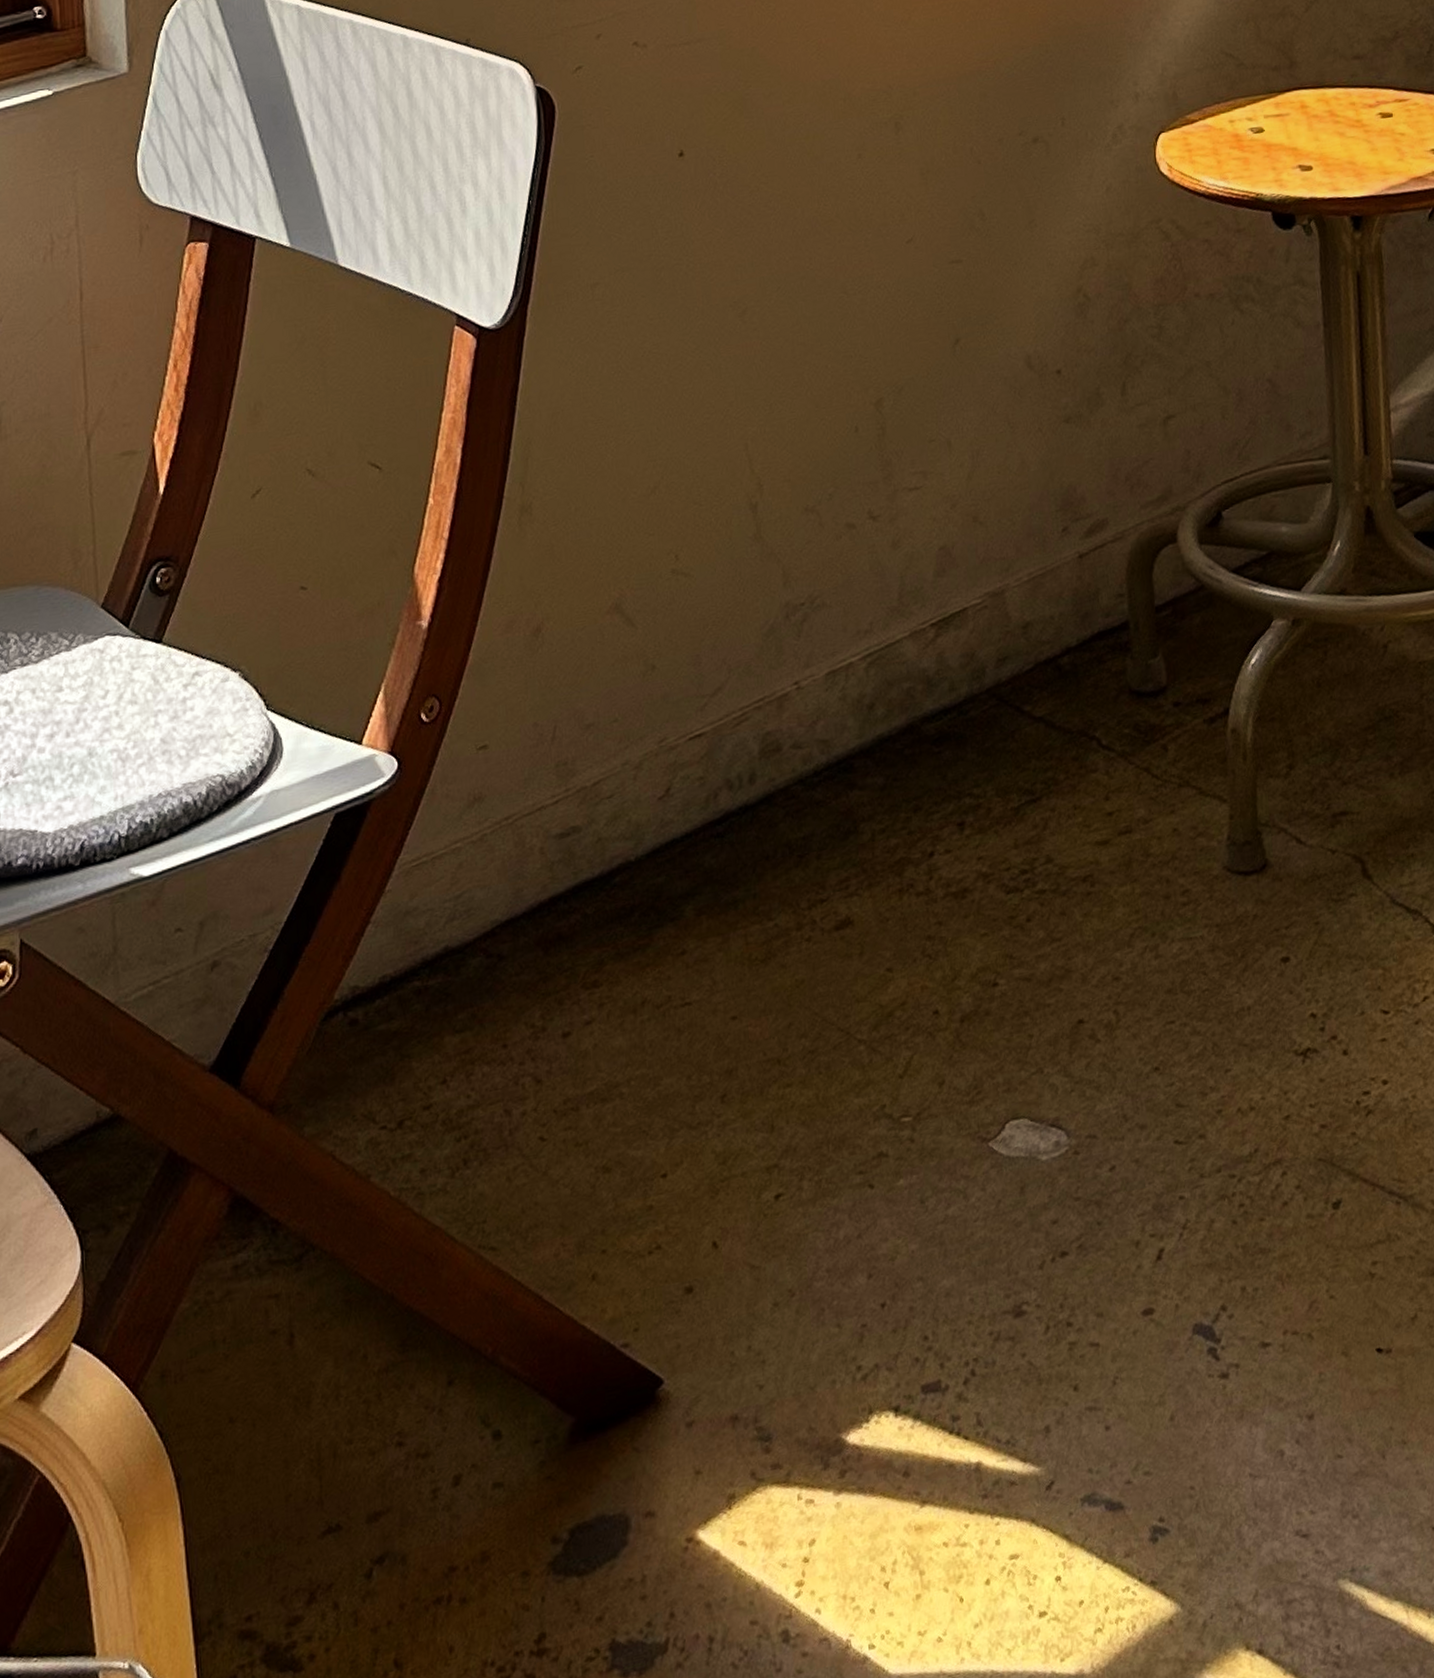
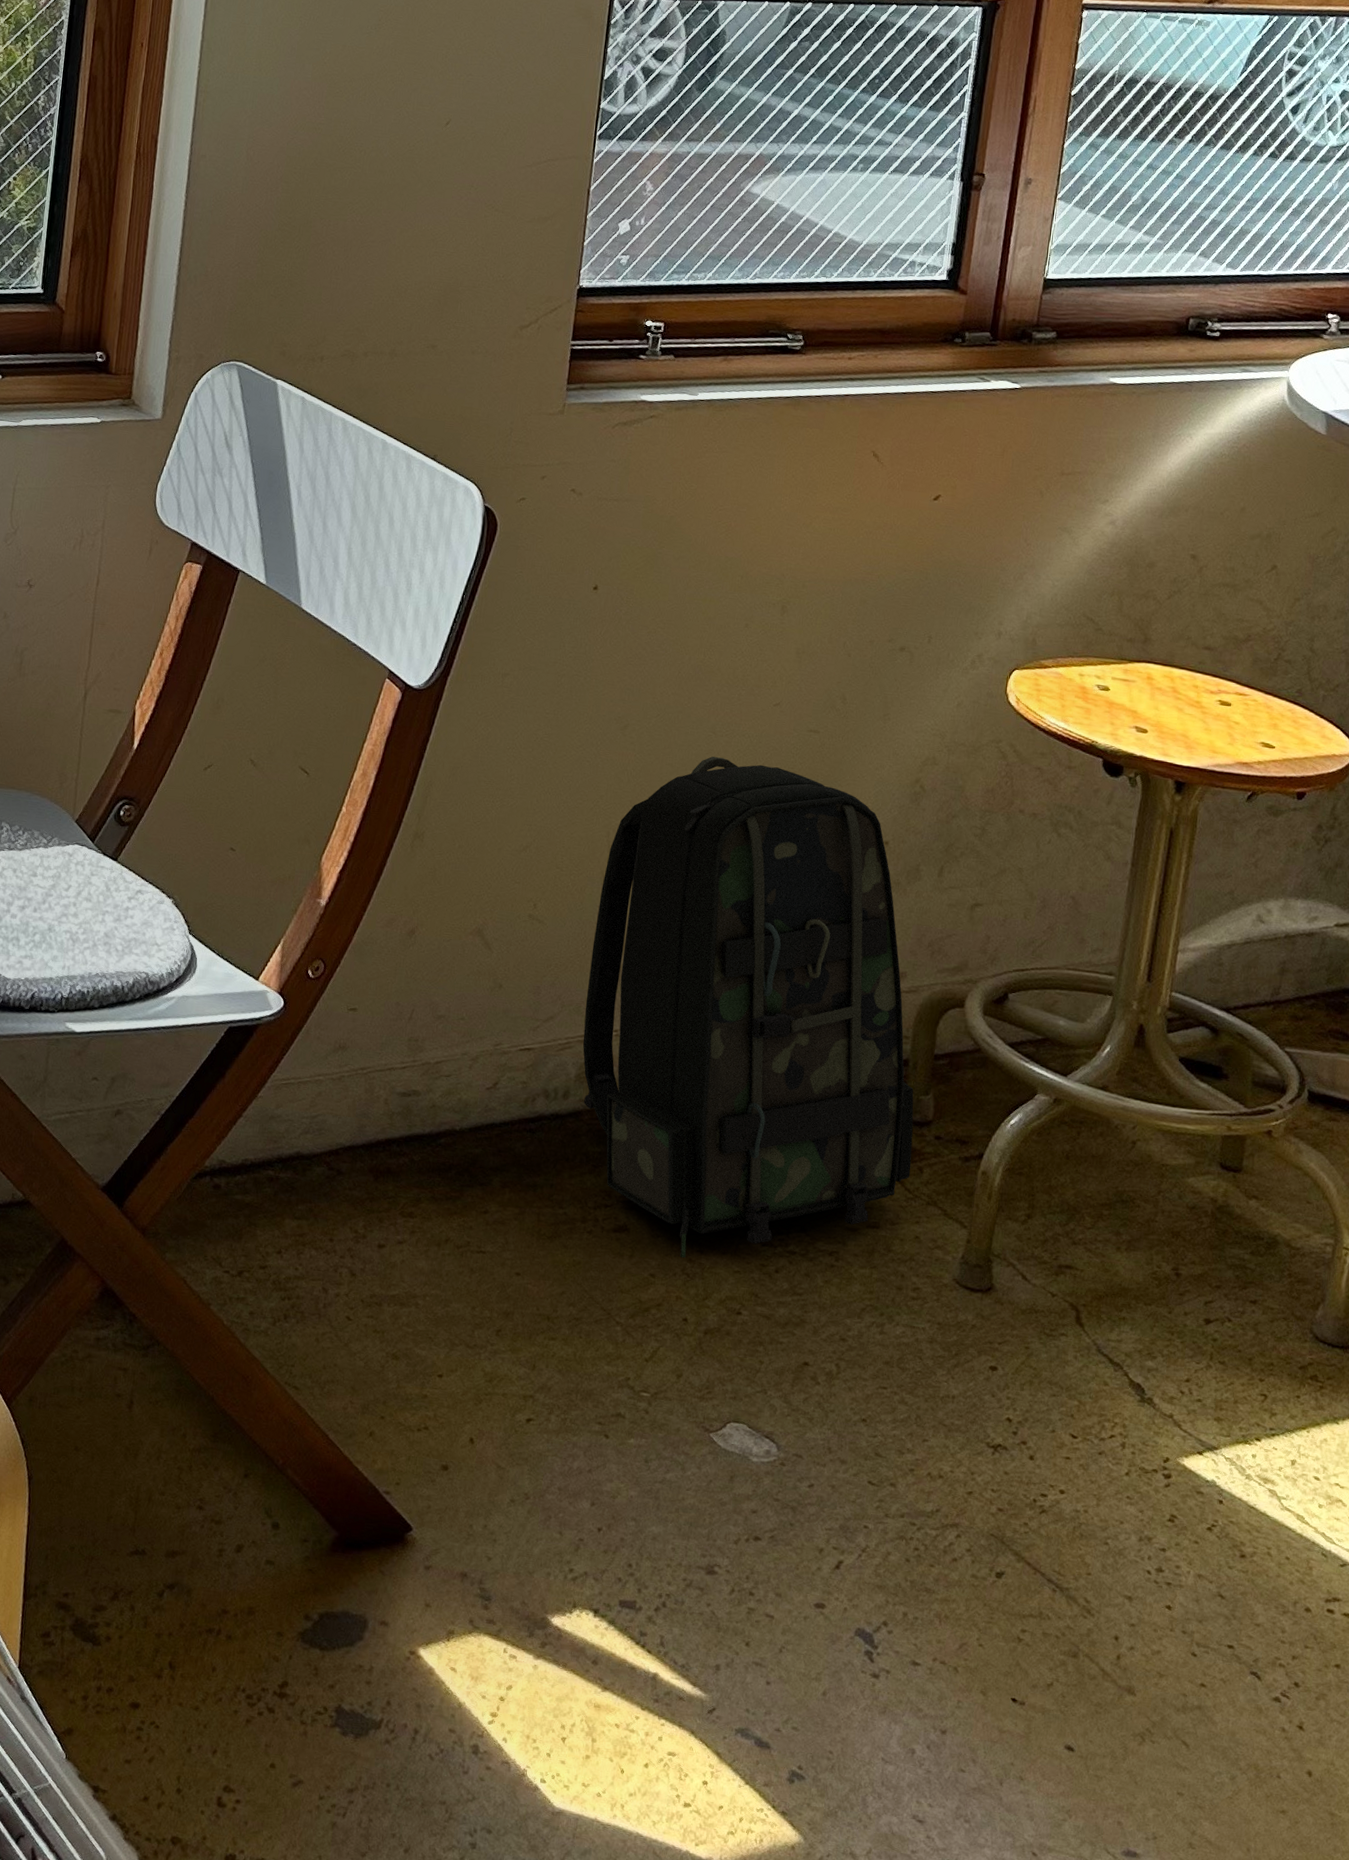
backpack: none [750,314,1155,938] -> present [582,756,914,1258]

